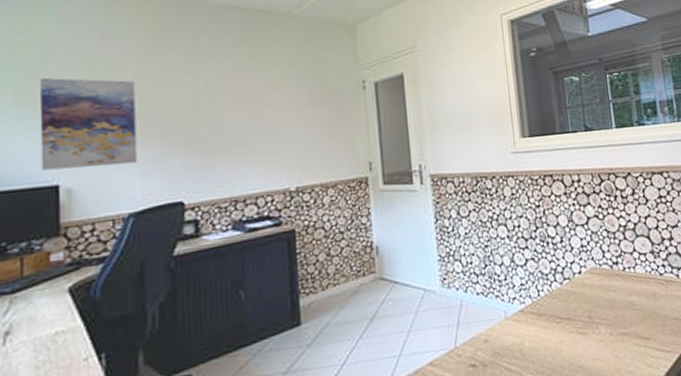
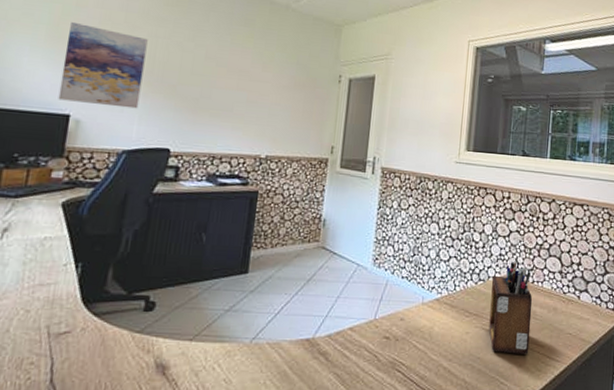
desk organizer: none [577,248,635,356] -> present [489,259,533,354]

